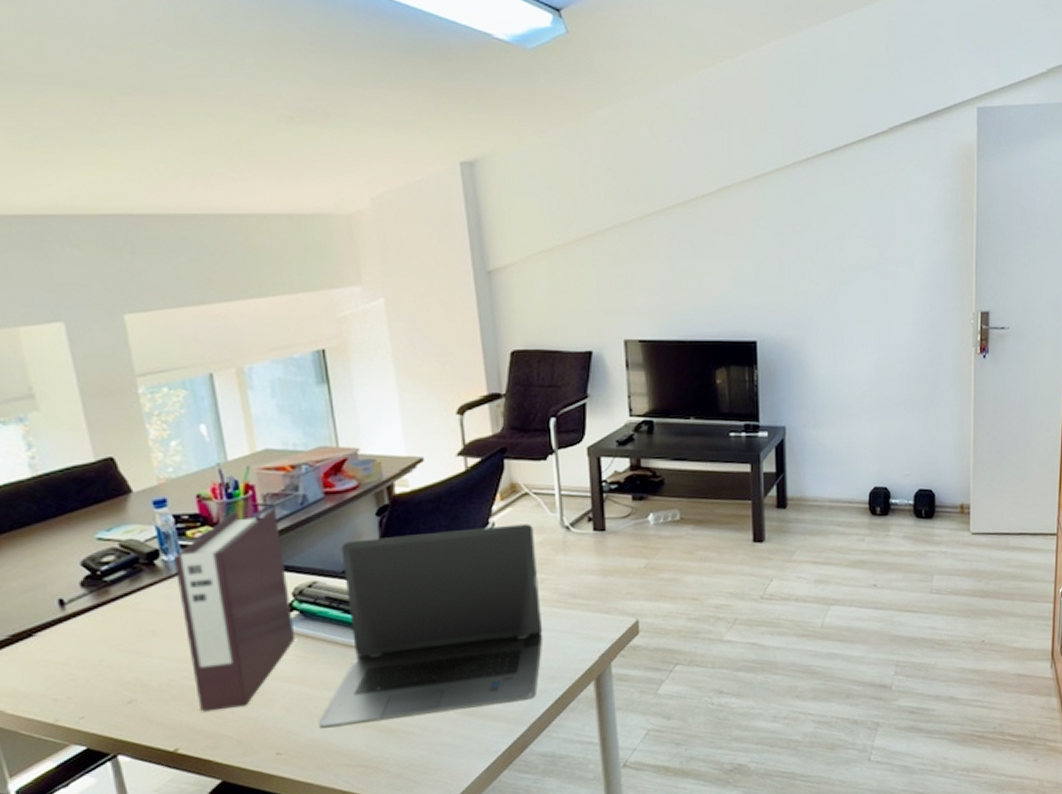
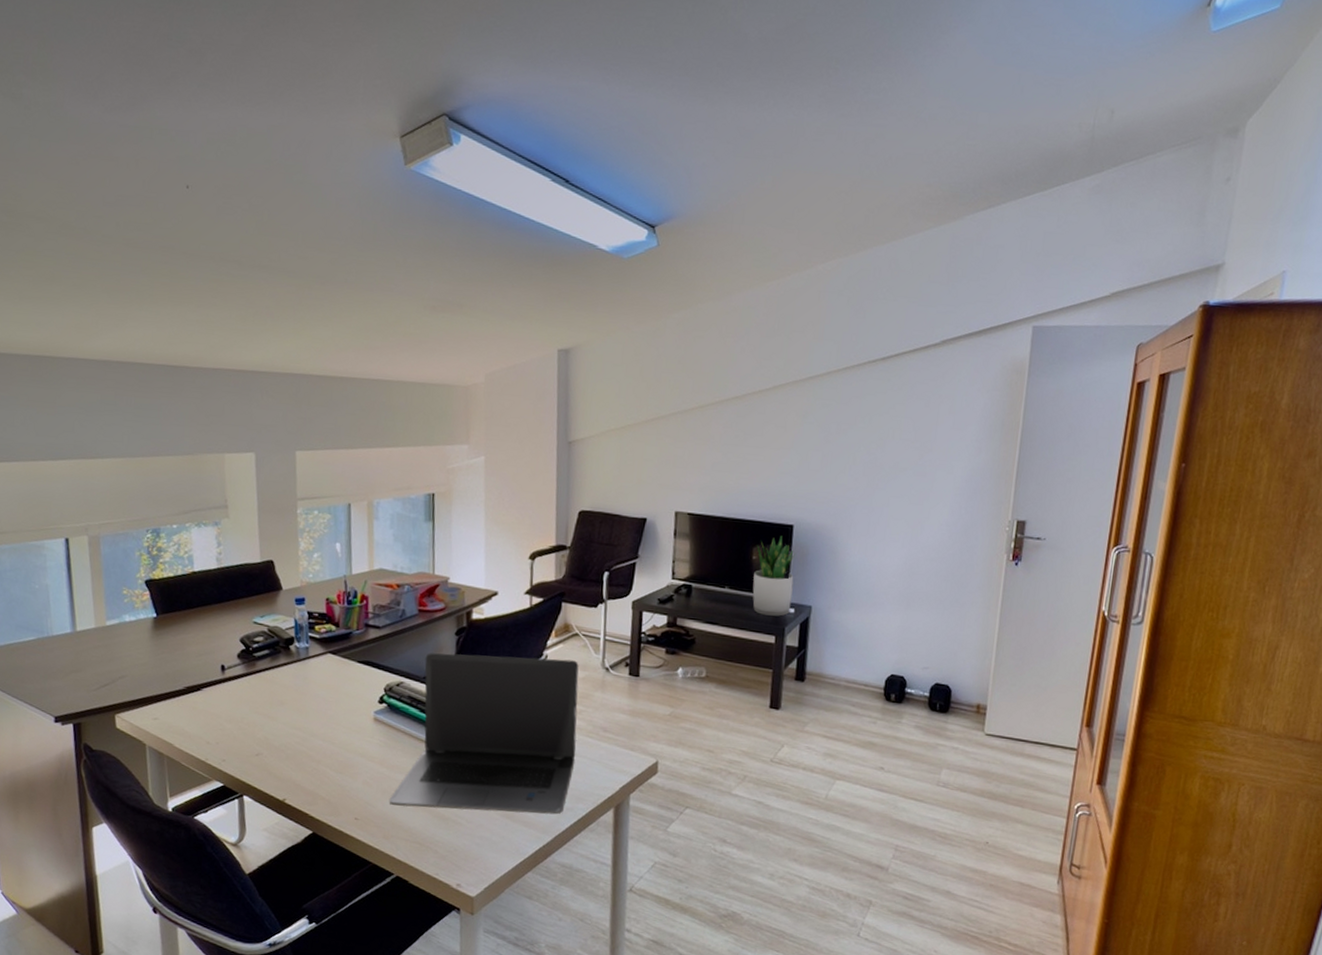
binder: present [173,507,296,712] -> none [302,615,383,775]
planter: none [720,354,763,443] -> present [752,535,795,617]

